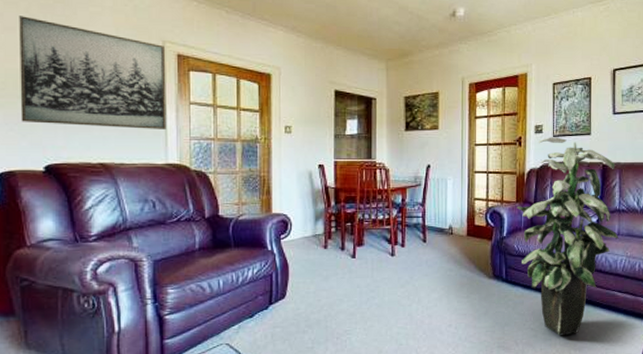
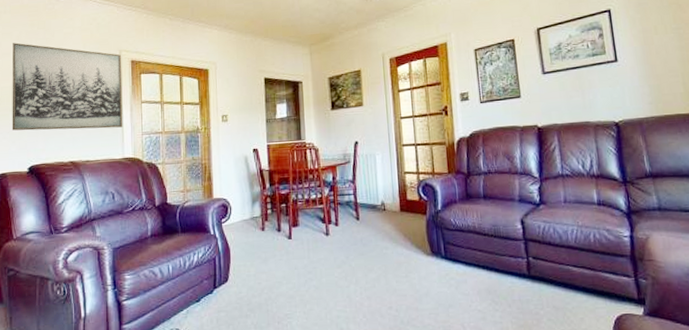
indoor plant: present [516,137,619,336] -> none [449,103,566,318]

